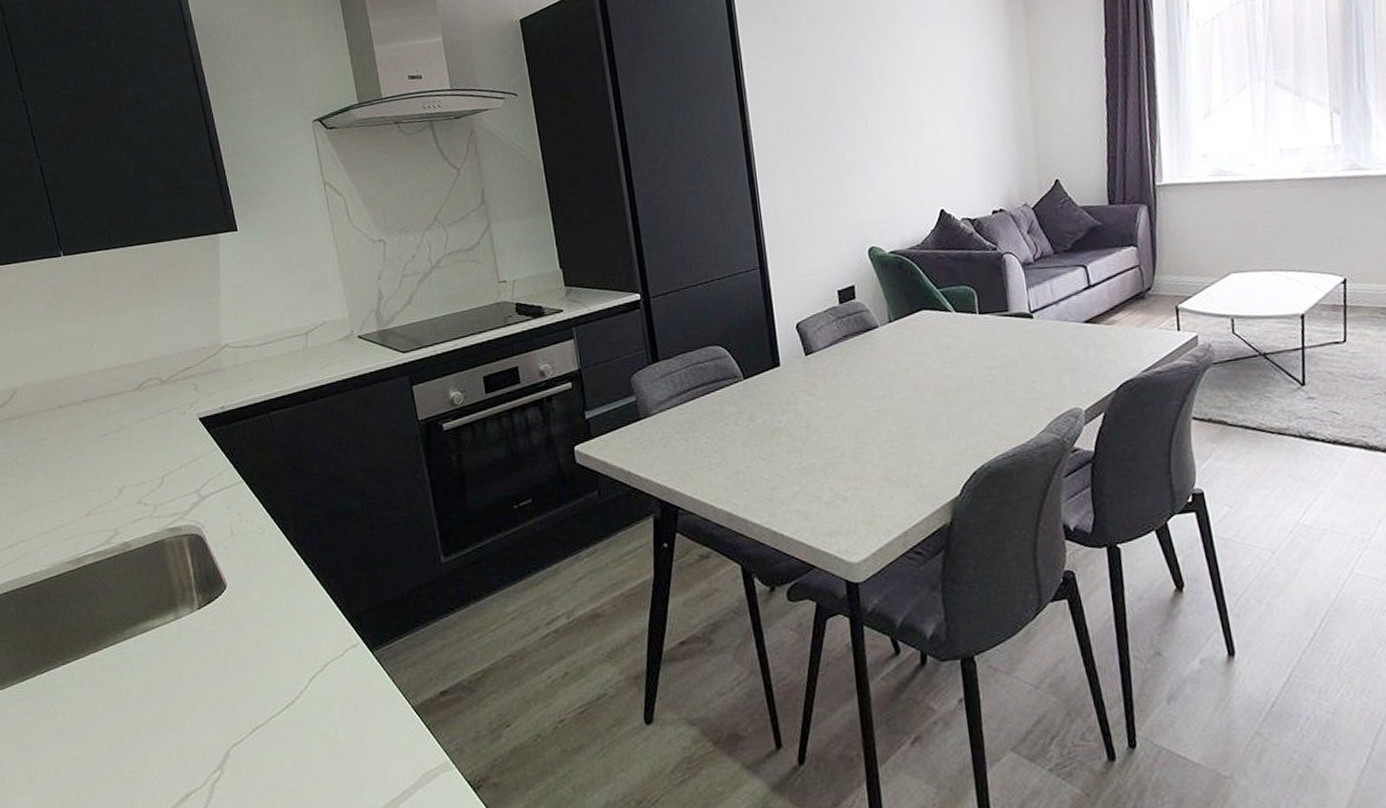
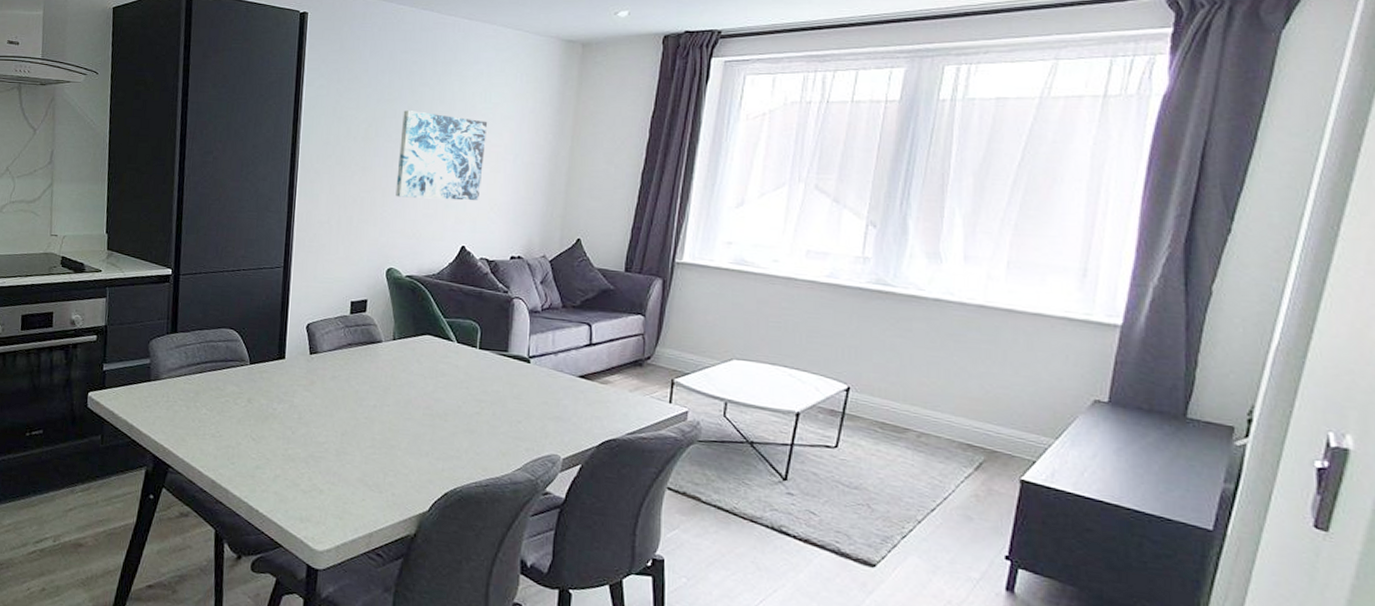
wall art: none [853,74,949,171] -> present [395,110,488,201]

